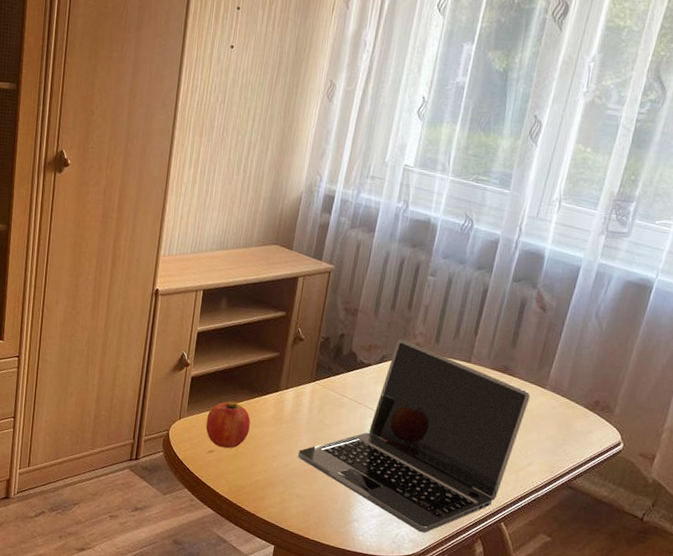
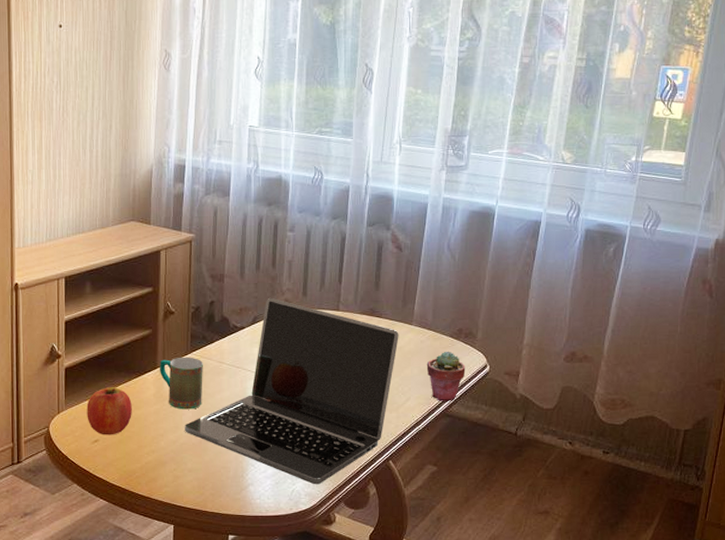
mug: none [281,383,325,437] -> present [159,356,203,410]
potted succulent: none [554,421,597,474] -> present [426,351,466,401]

